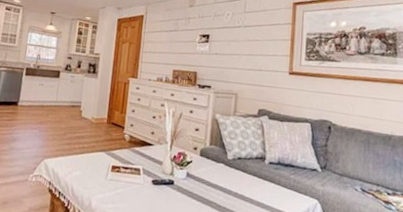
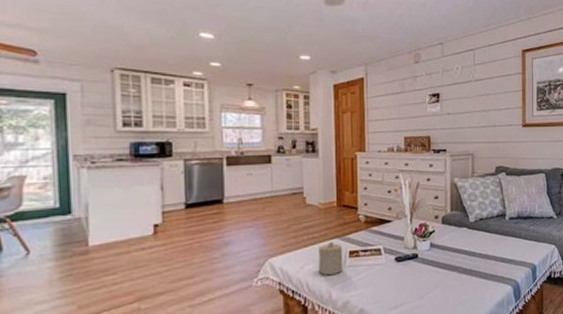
candle: none [83,154,107,185] -> present [318,242,343,275]

